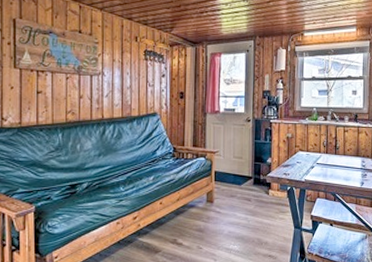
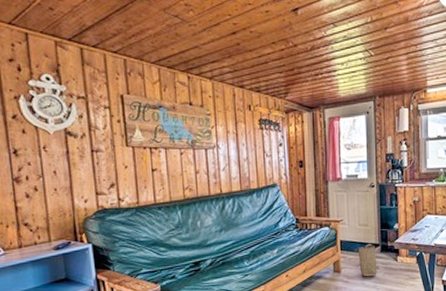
basket: none [228,175,251,208] -> present [354,243,379,277]

